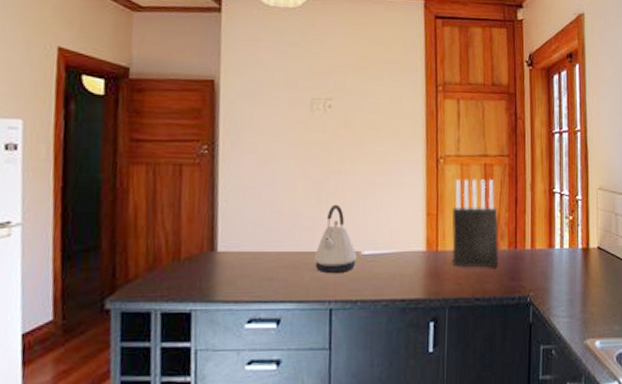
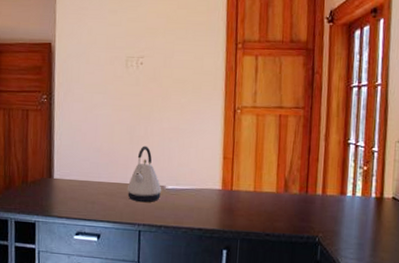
knife block: present [451,179,500,268] -> none [244,128,291,209]

